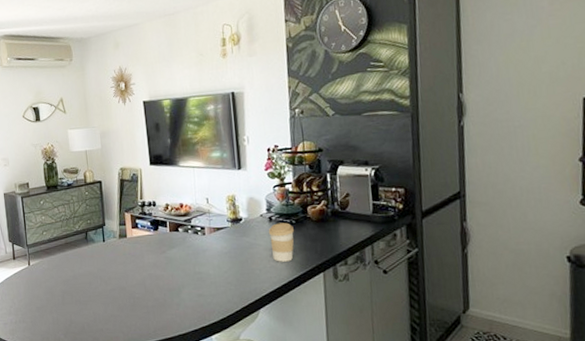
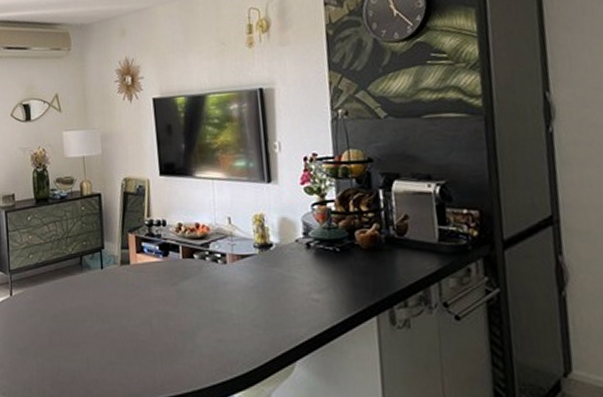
coffee cup: present [268,222,294,262] -> none [305,250,339,301]

